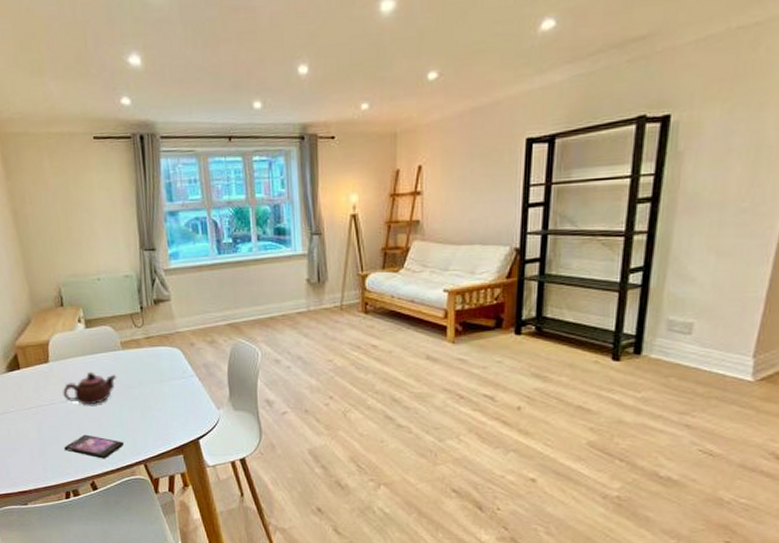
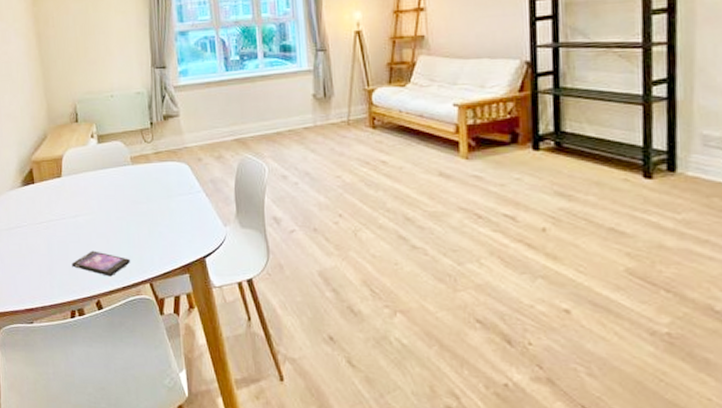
teapot: present [63,372,117,405] -> none [73,186,126,221]

